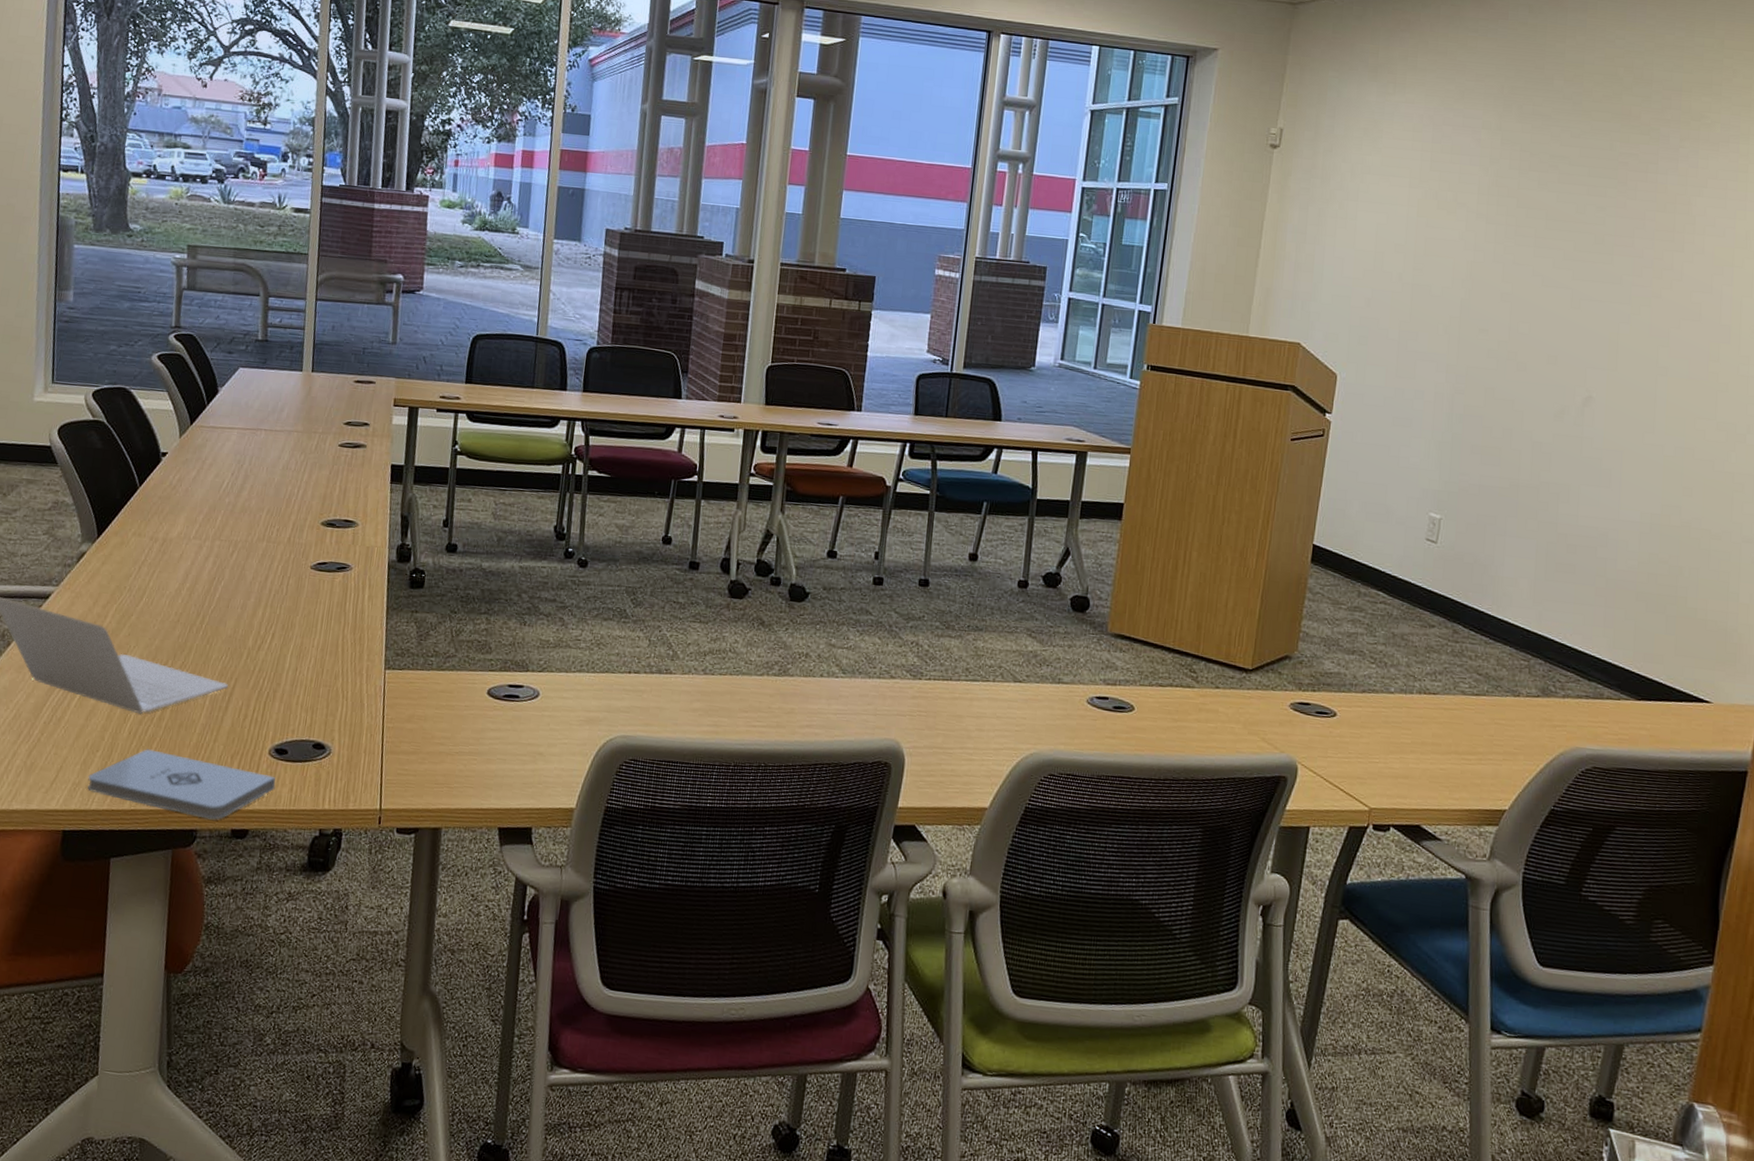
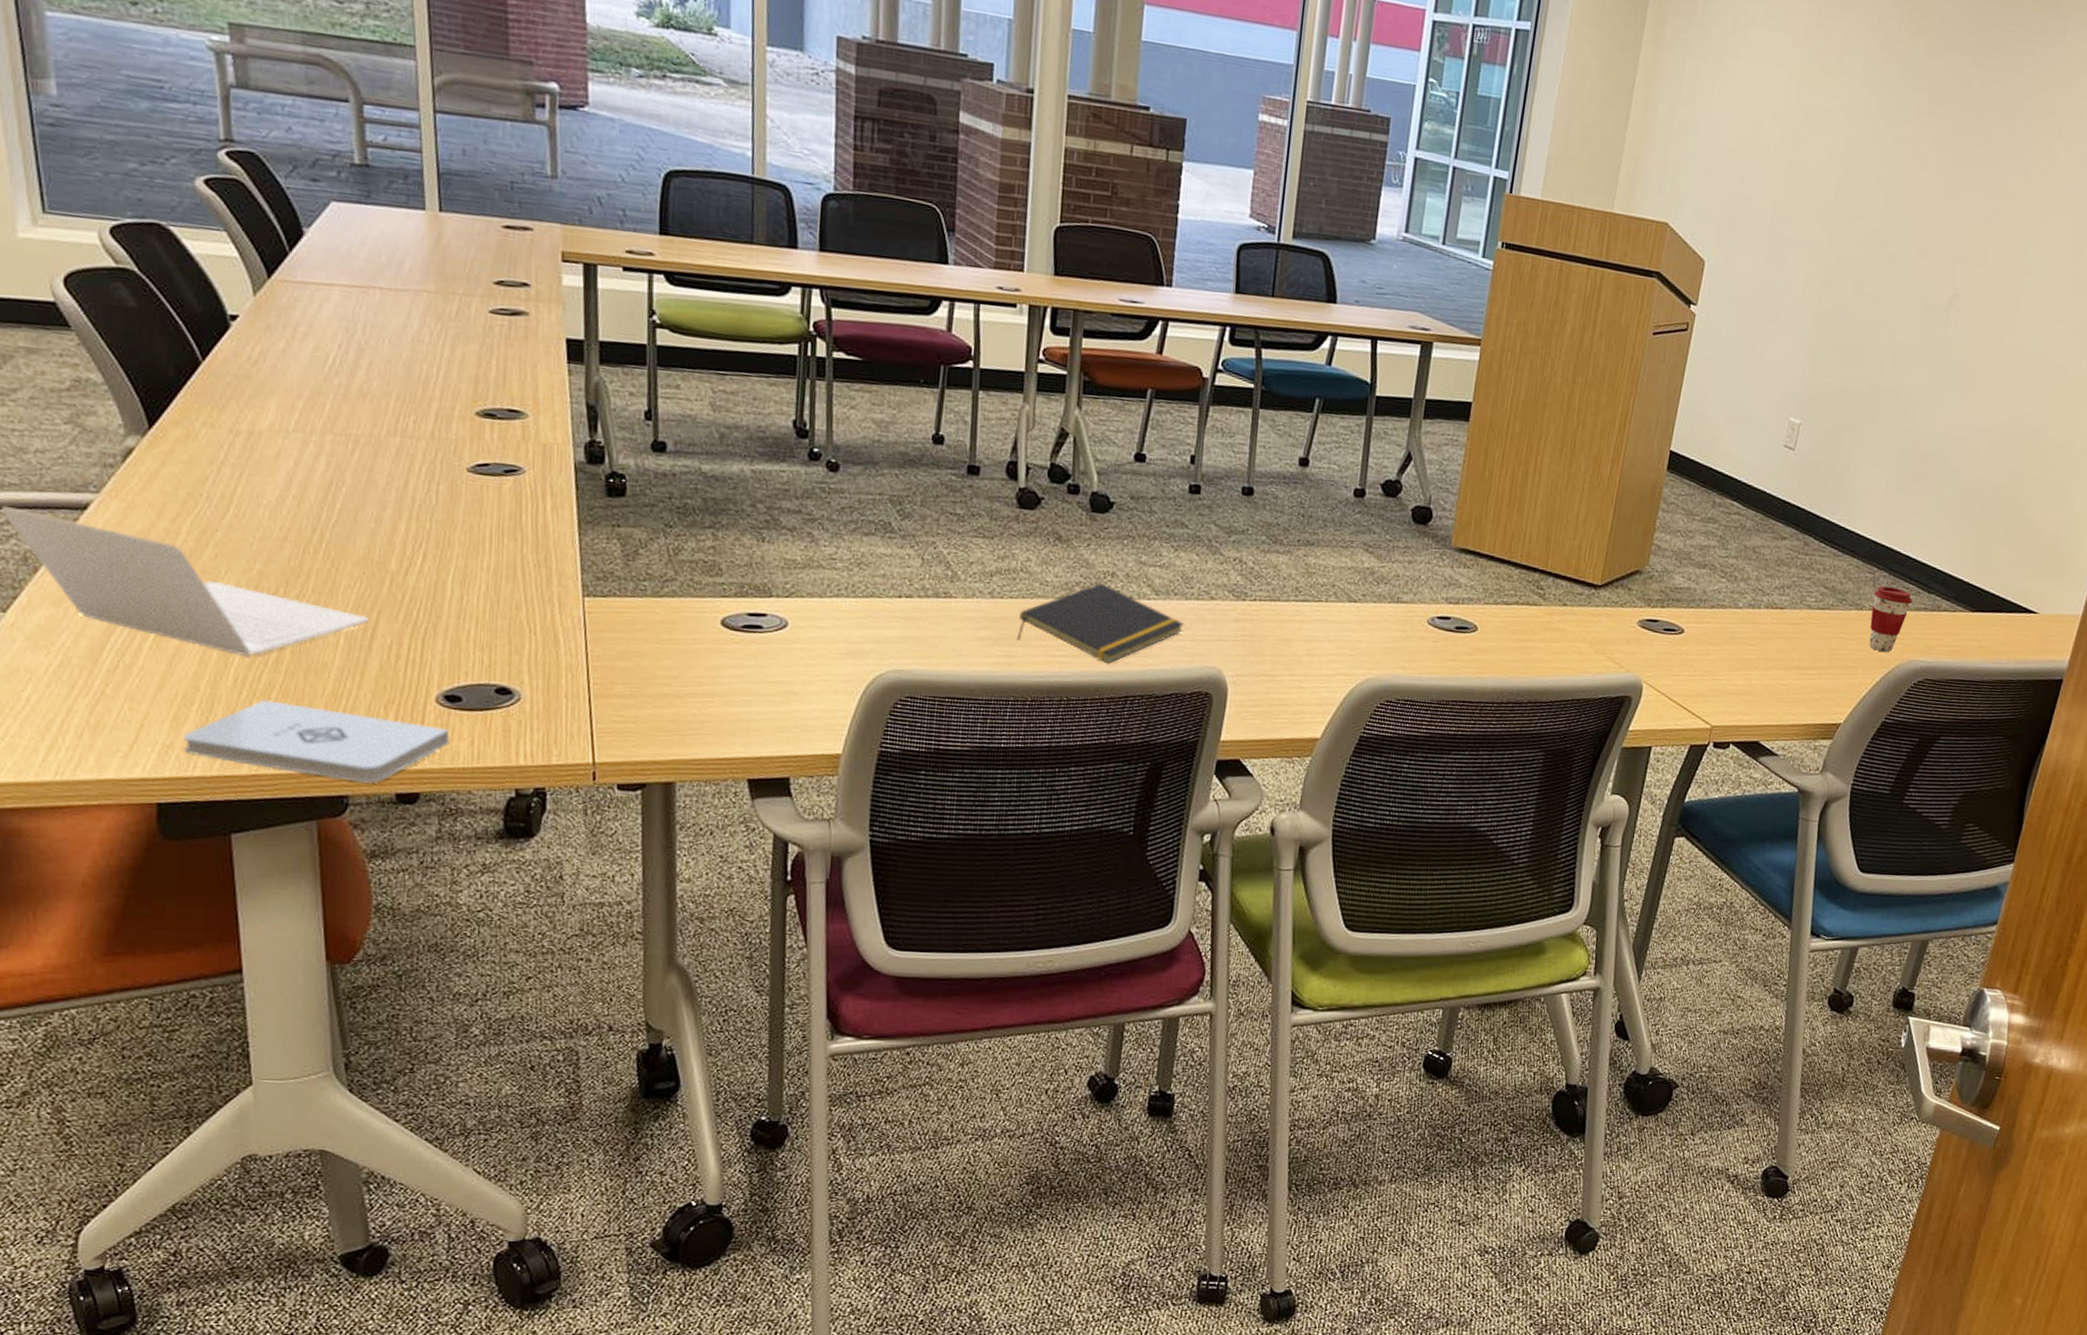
notepad: none [723,662,868,735] -> present [1016,583,1185,664]
coffee cup: none [1529,673,1572,739] -> present [1868,586,1912,652]

